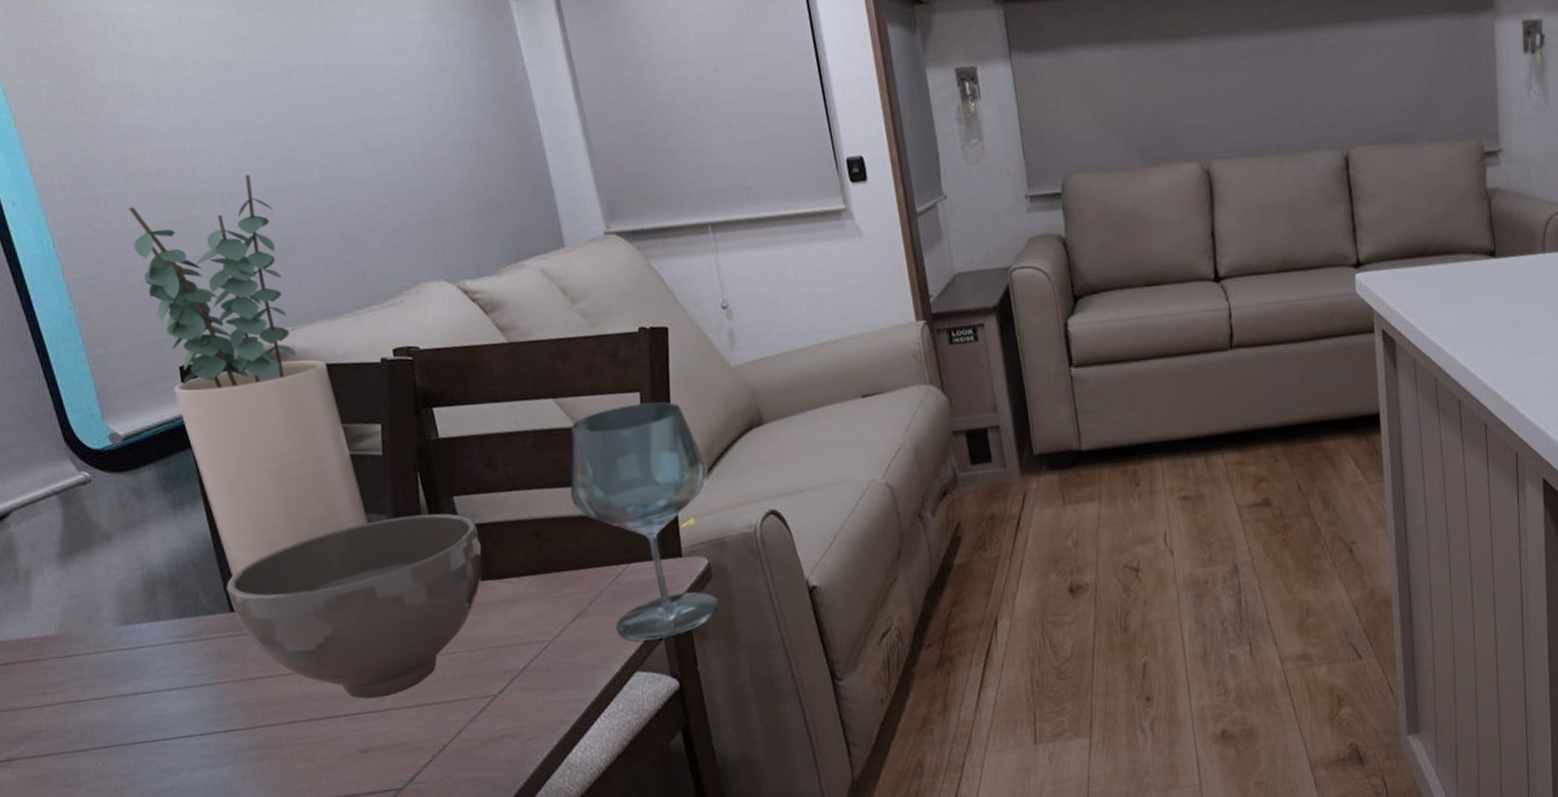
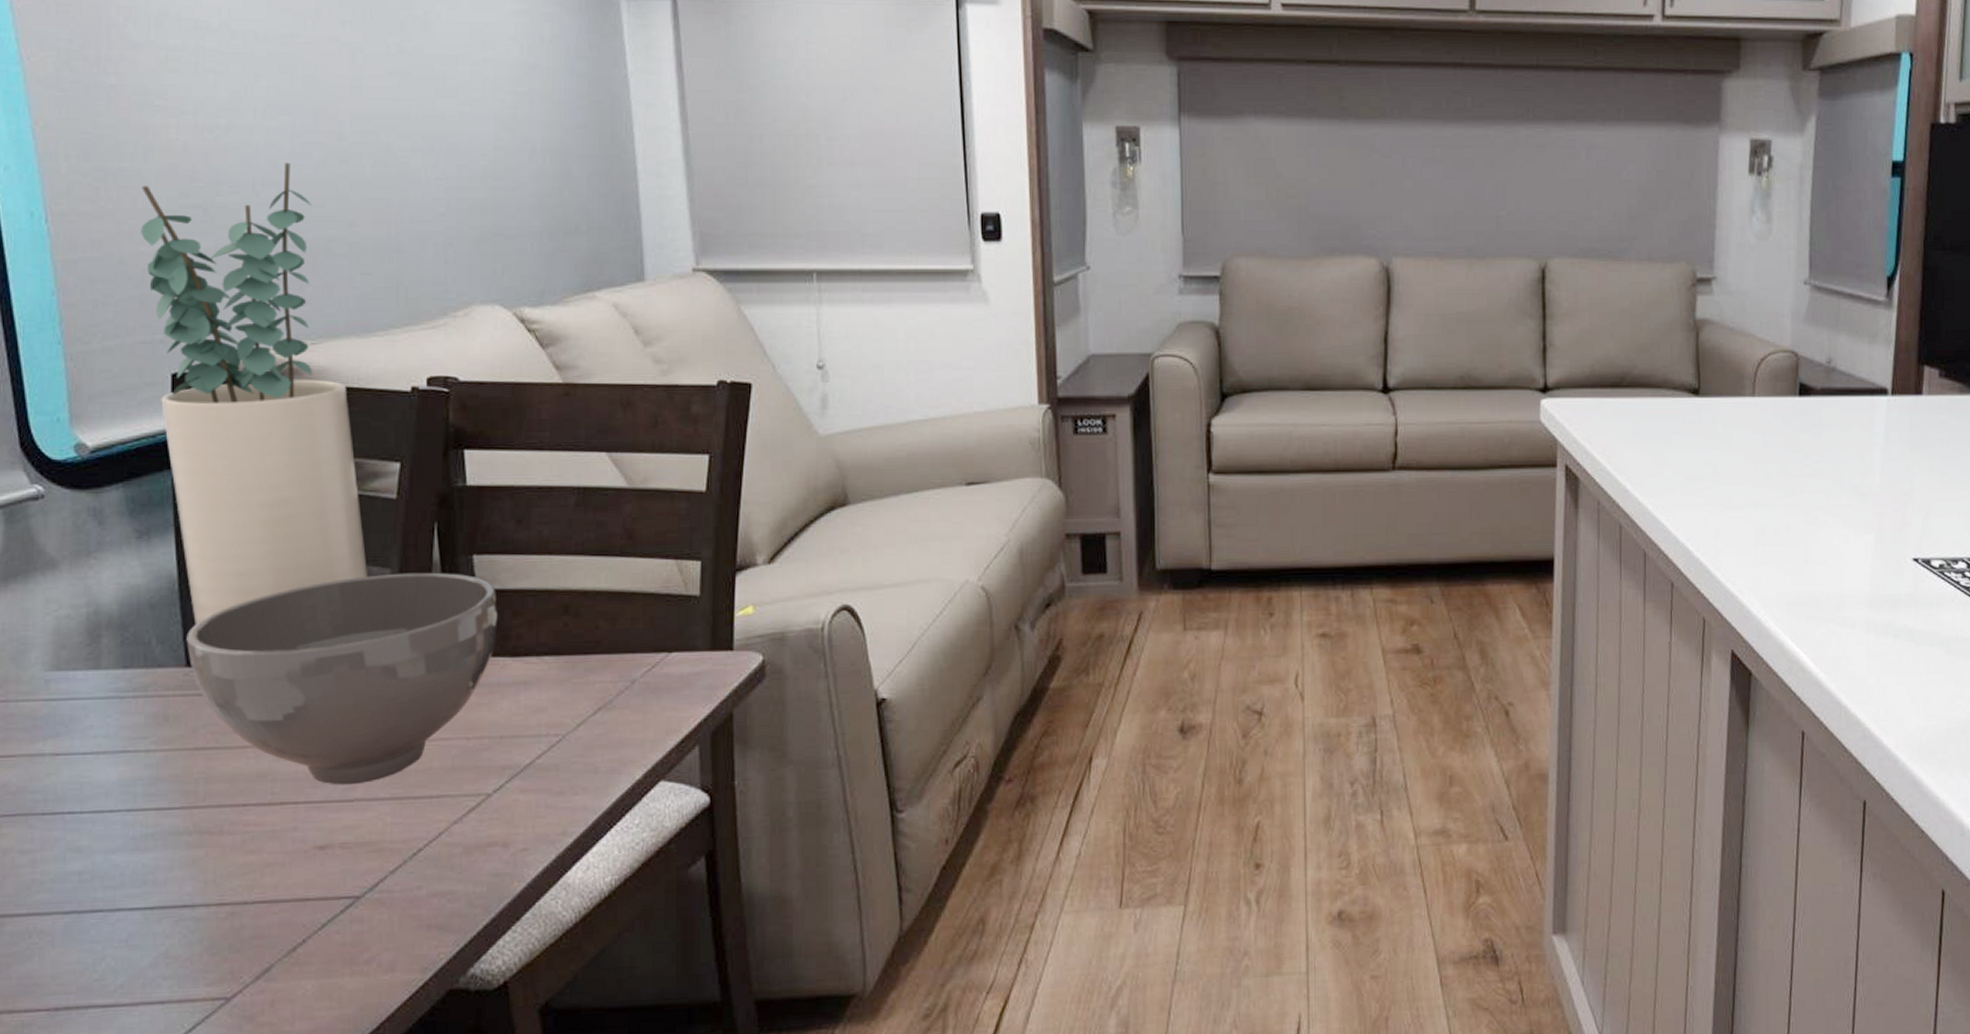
wine glass: present [569,402,720,641] -> none [611,467,776,745]

